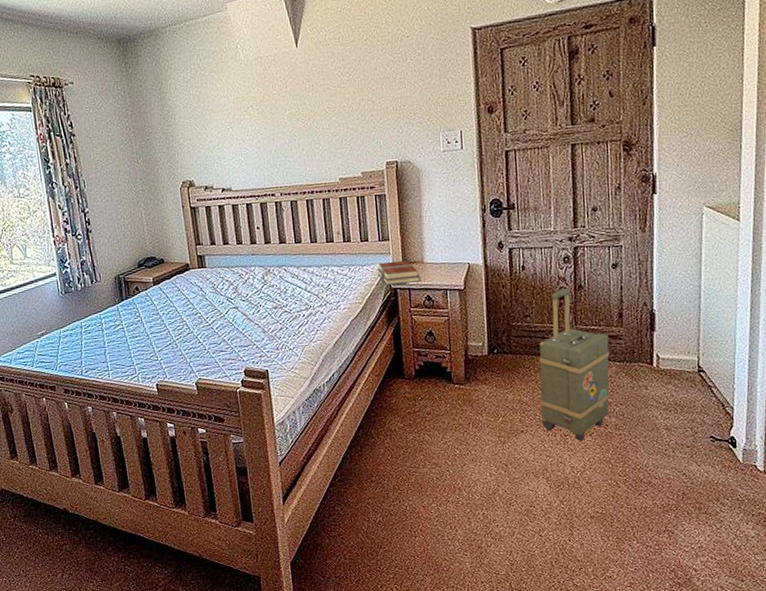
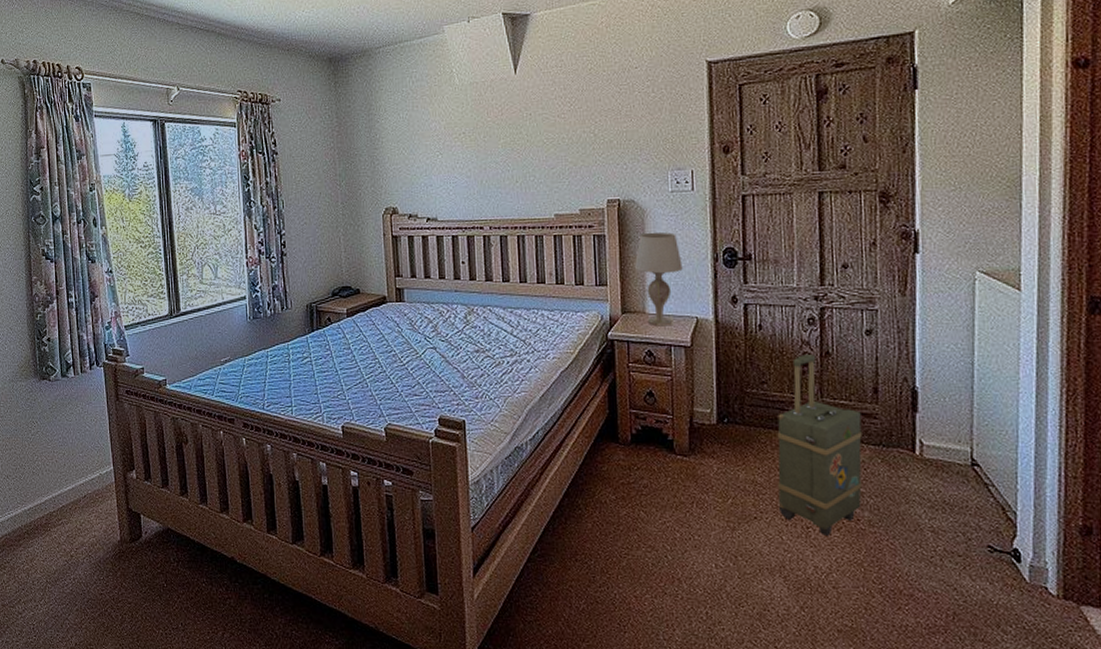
books: present [378,260,421,285] -> none [593,308,642,335]
table lamp: none [412,189,455,274] -> present [634,232,683,327]

